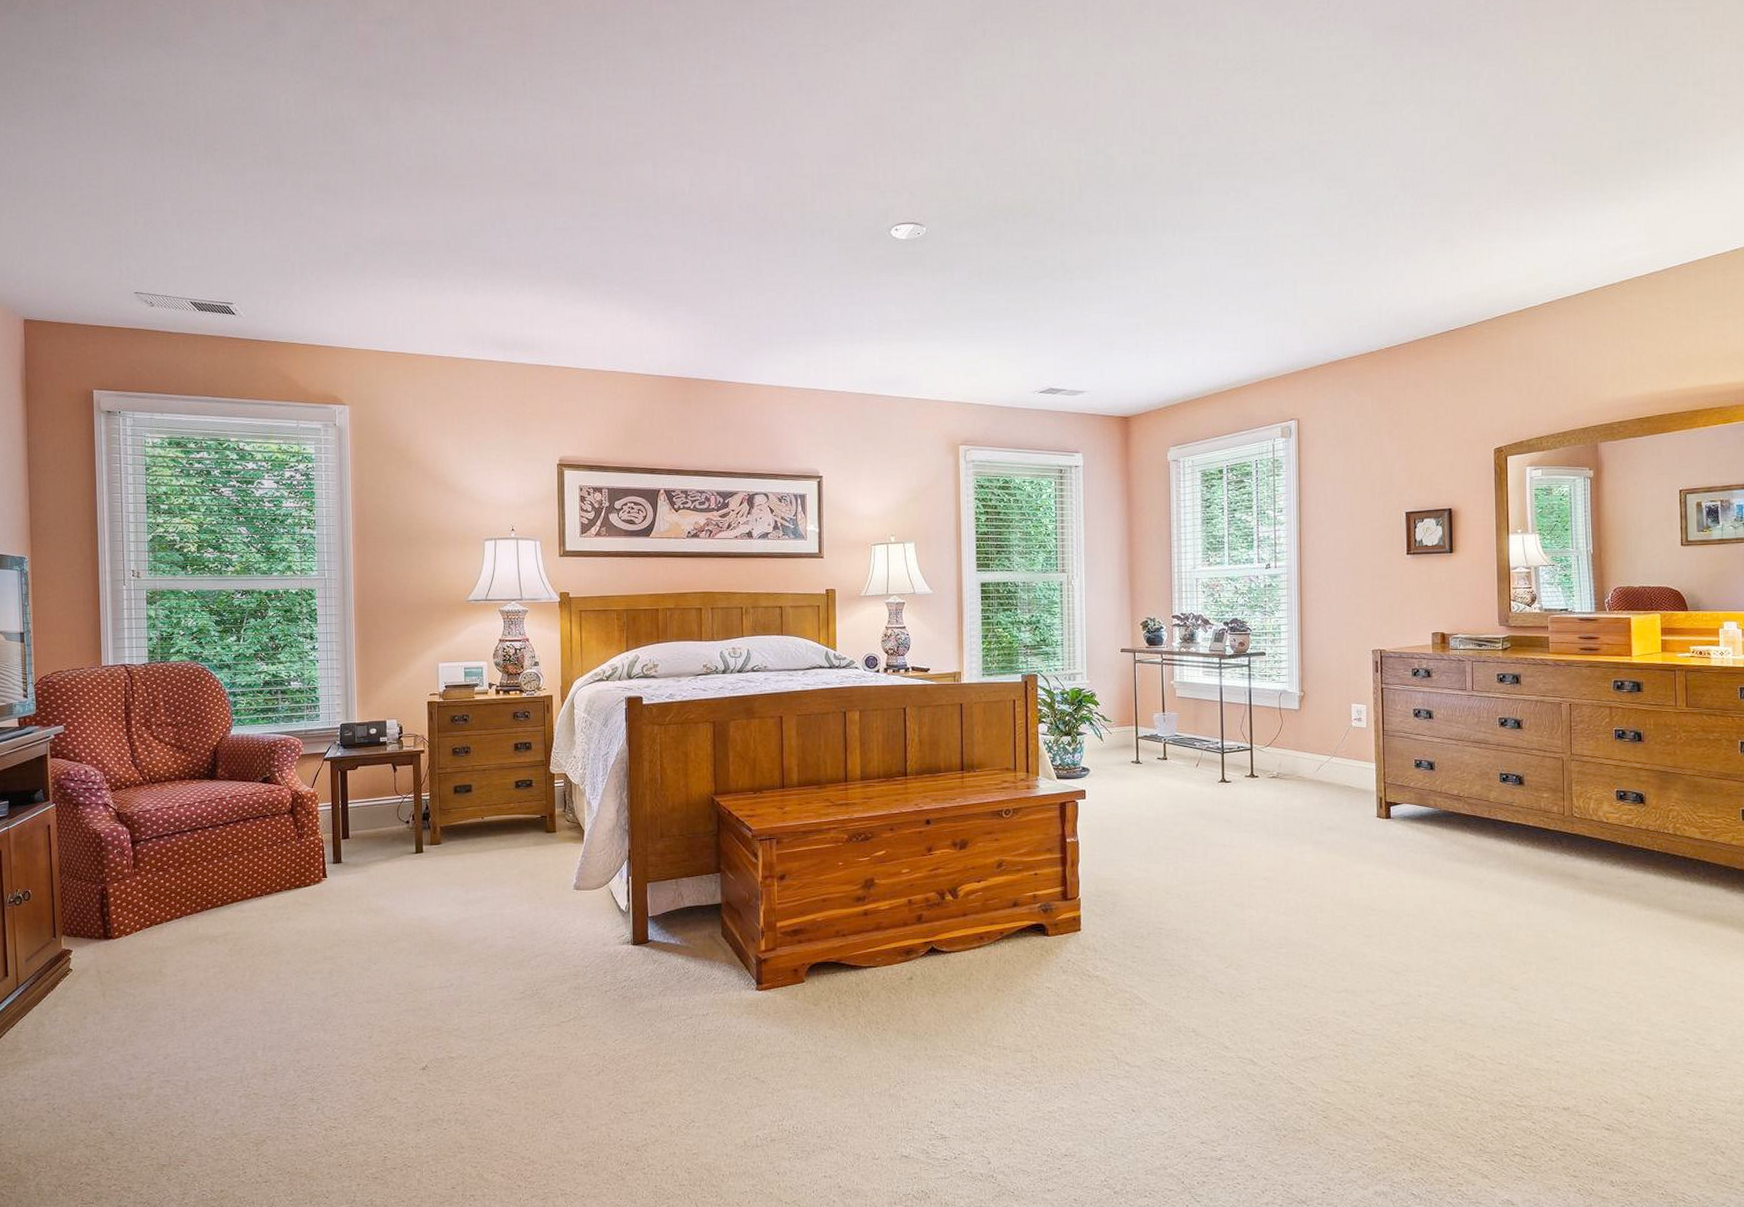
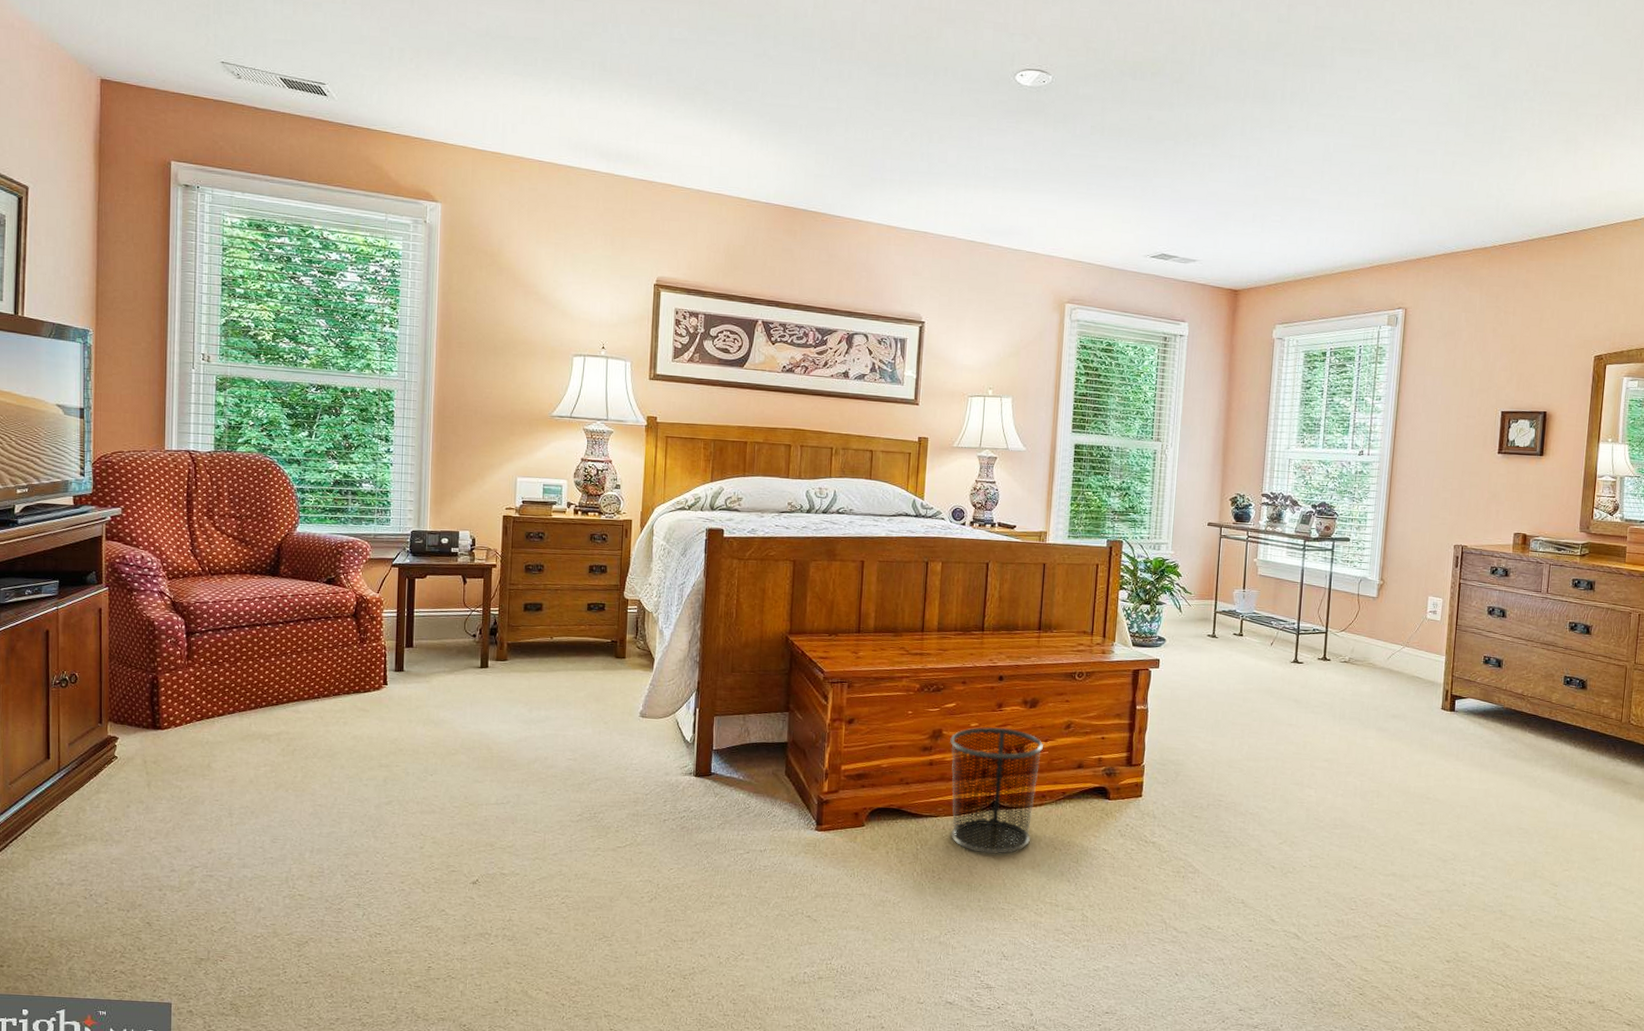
waste bin: none [883,871,977,1002] -> present [950,726,1044,855]

